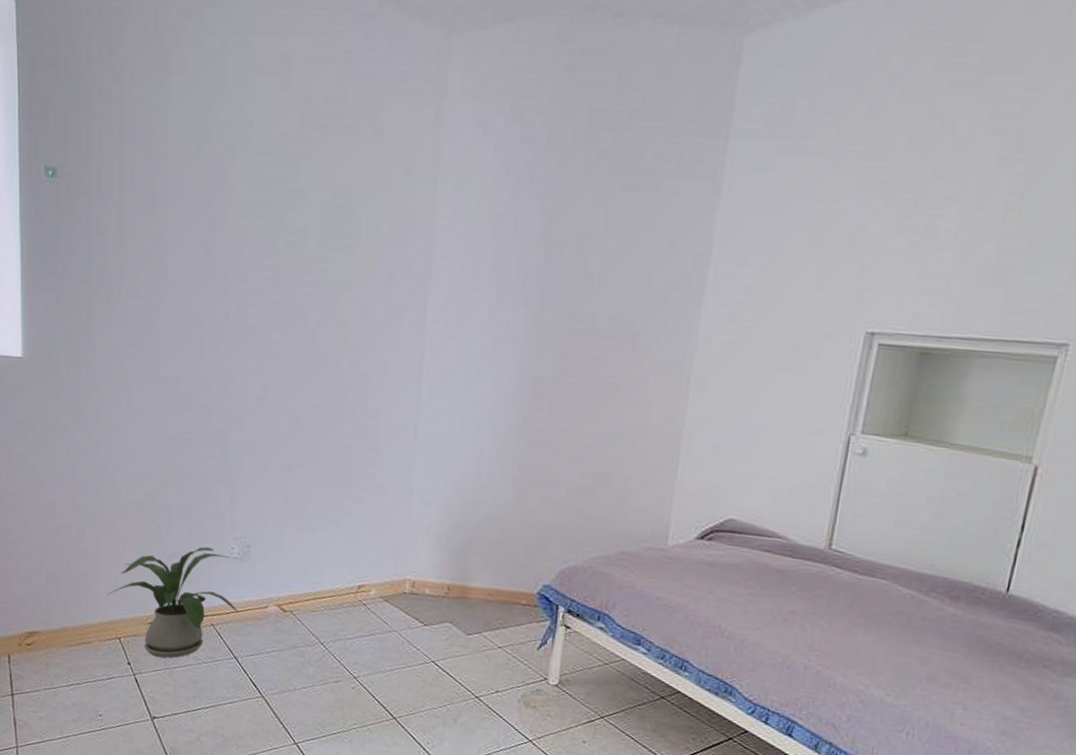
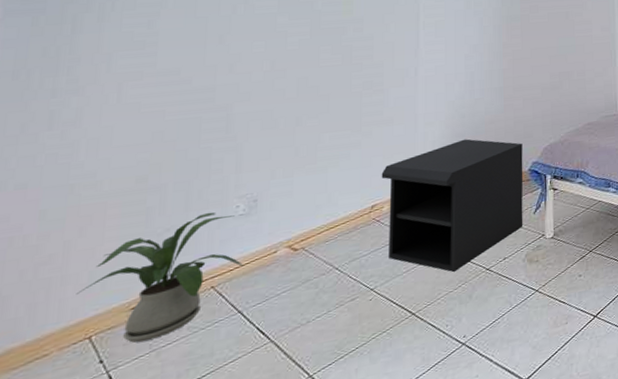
nightstand: none [370,533,534,687] -> present [381,139,523,272]

